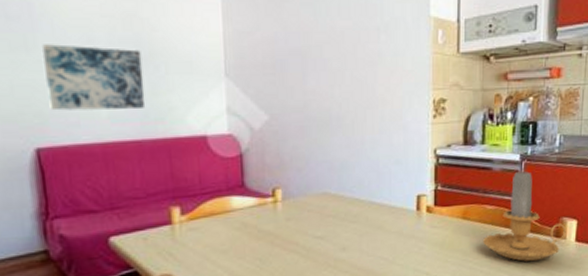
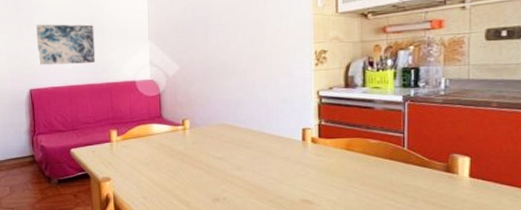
candle: present [482,167,567,262] -> none [366,107,459,193]

